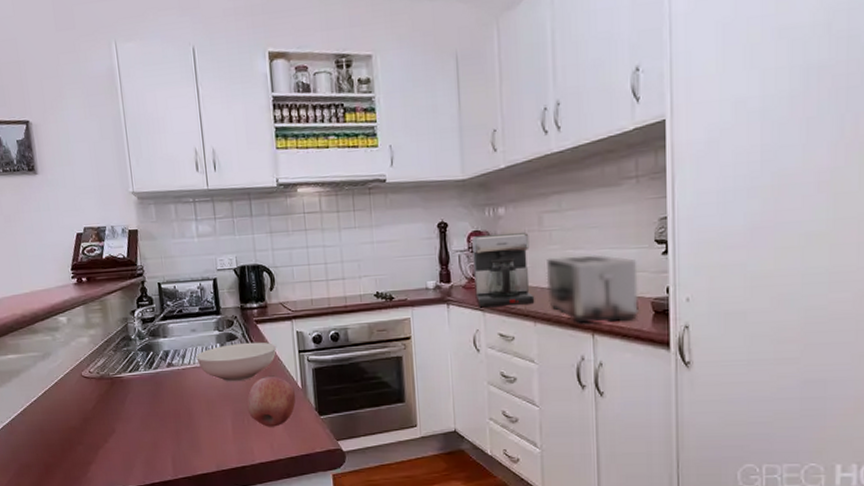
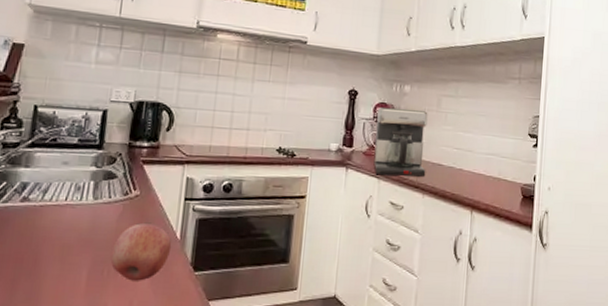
bowl: present [196,342,277,382] -> none [61,183,161,226]
toaster: present [546,254,640,323] -> none [437,136,513,201]

